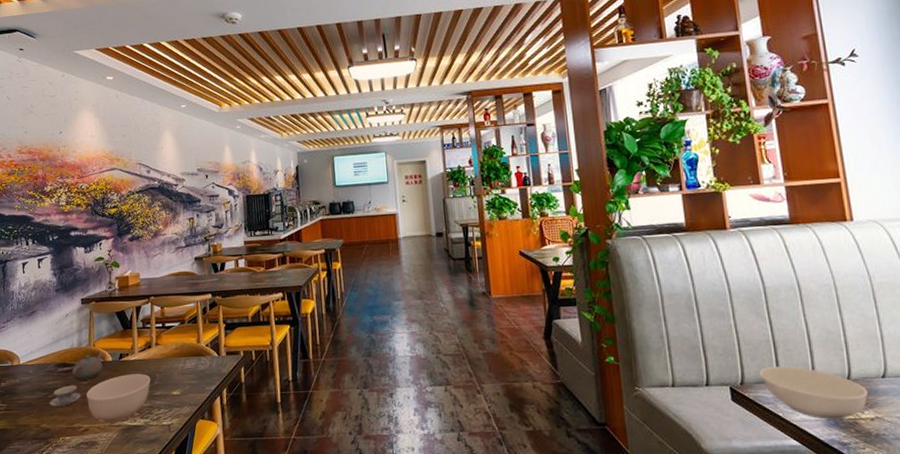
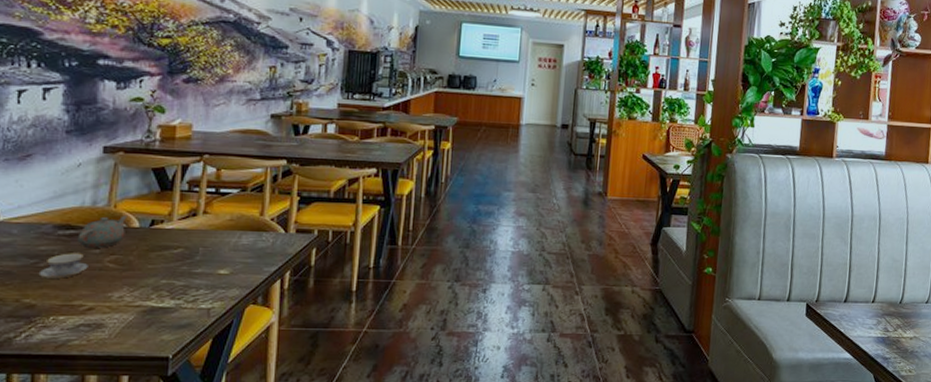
bowl: present [86,373,151,423] -> none [96,245,191,303]
bowl: present [759,365,869,419] -> none [832,287,913,337]

